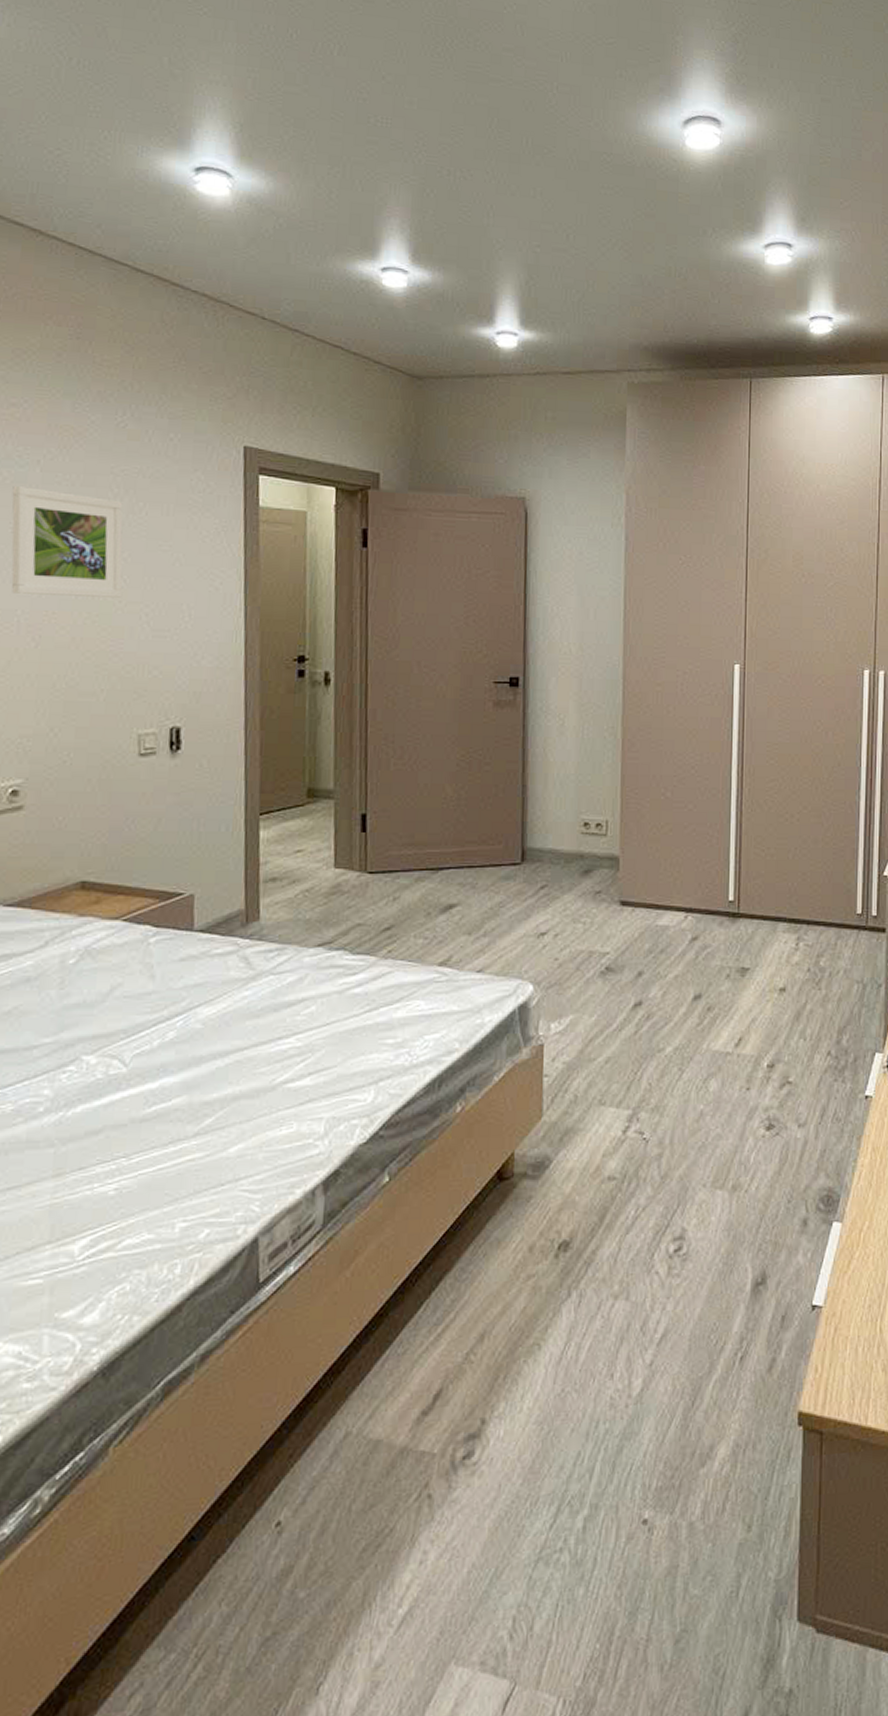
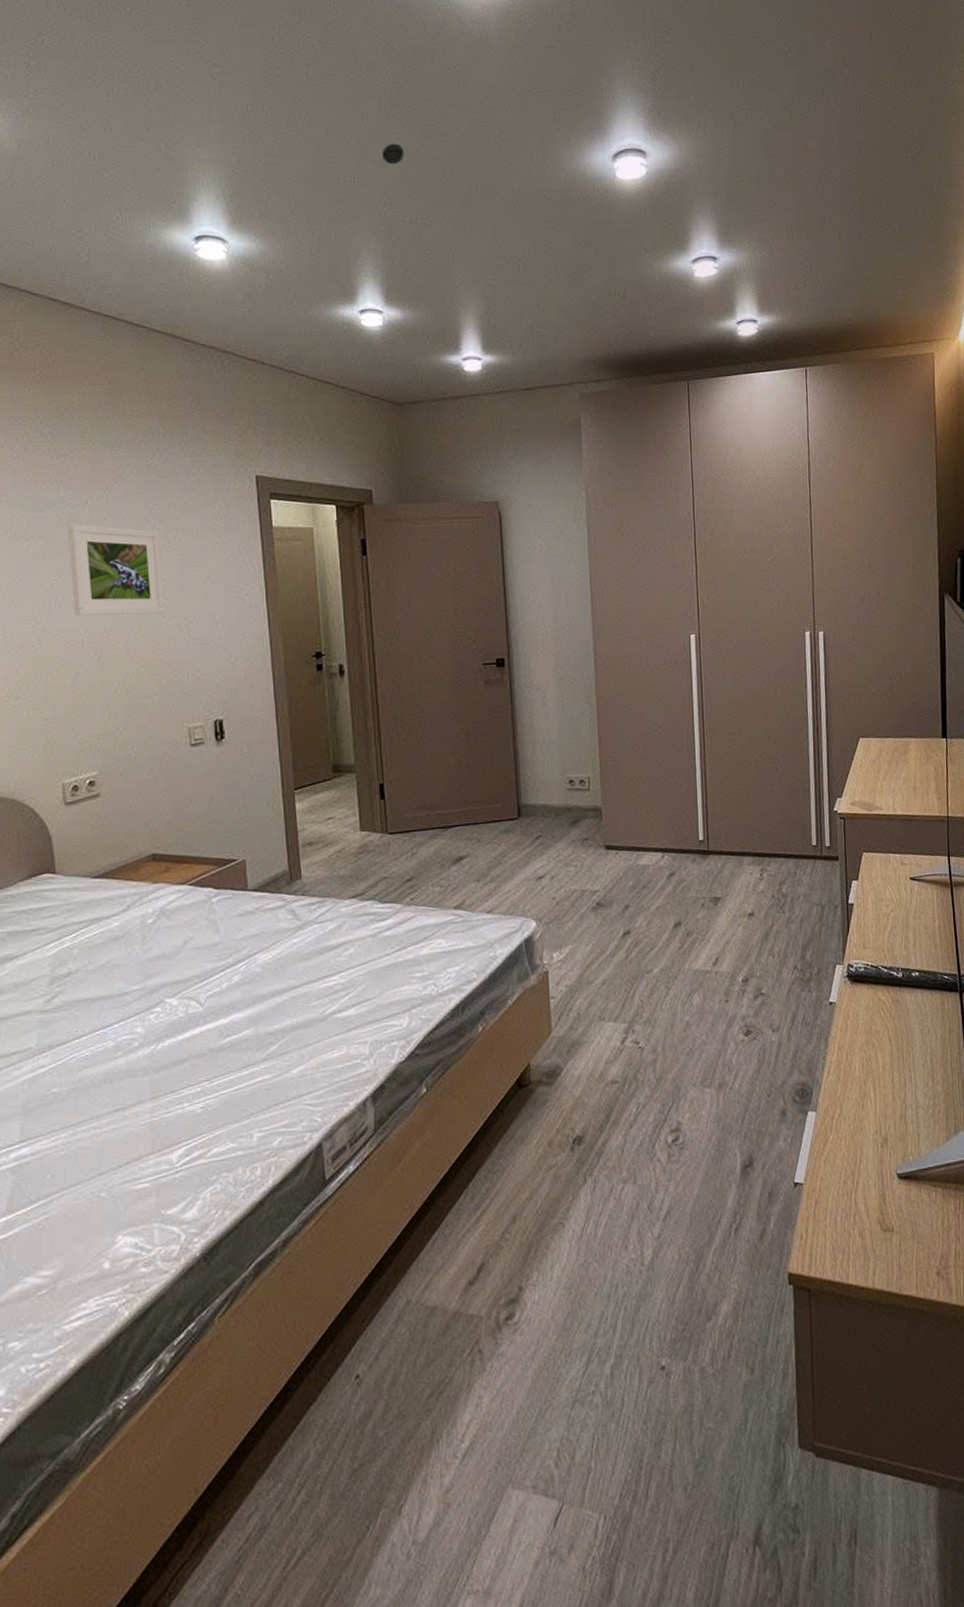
smoke detector: none [420,84,447,108] -> present [381,143,405,165]

